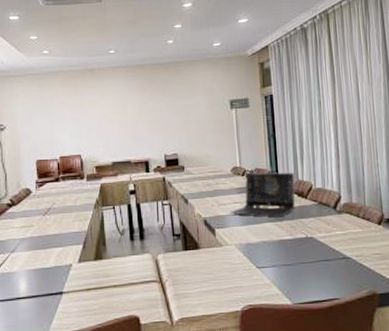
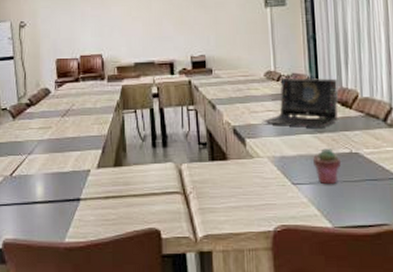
potted succulent: none [275,234,298,267] -> present [313,148,341,185]

